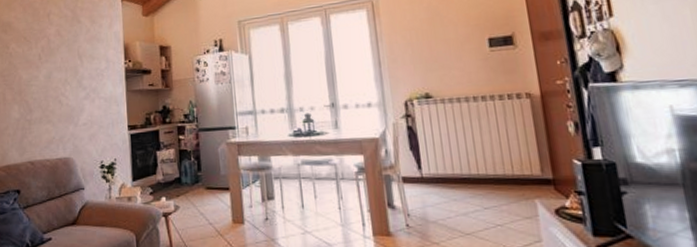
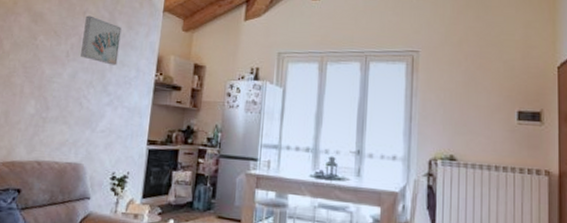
wall art: none [50,16,87,61] -> present [81,15,122,66]

